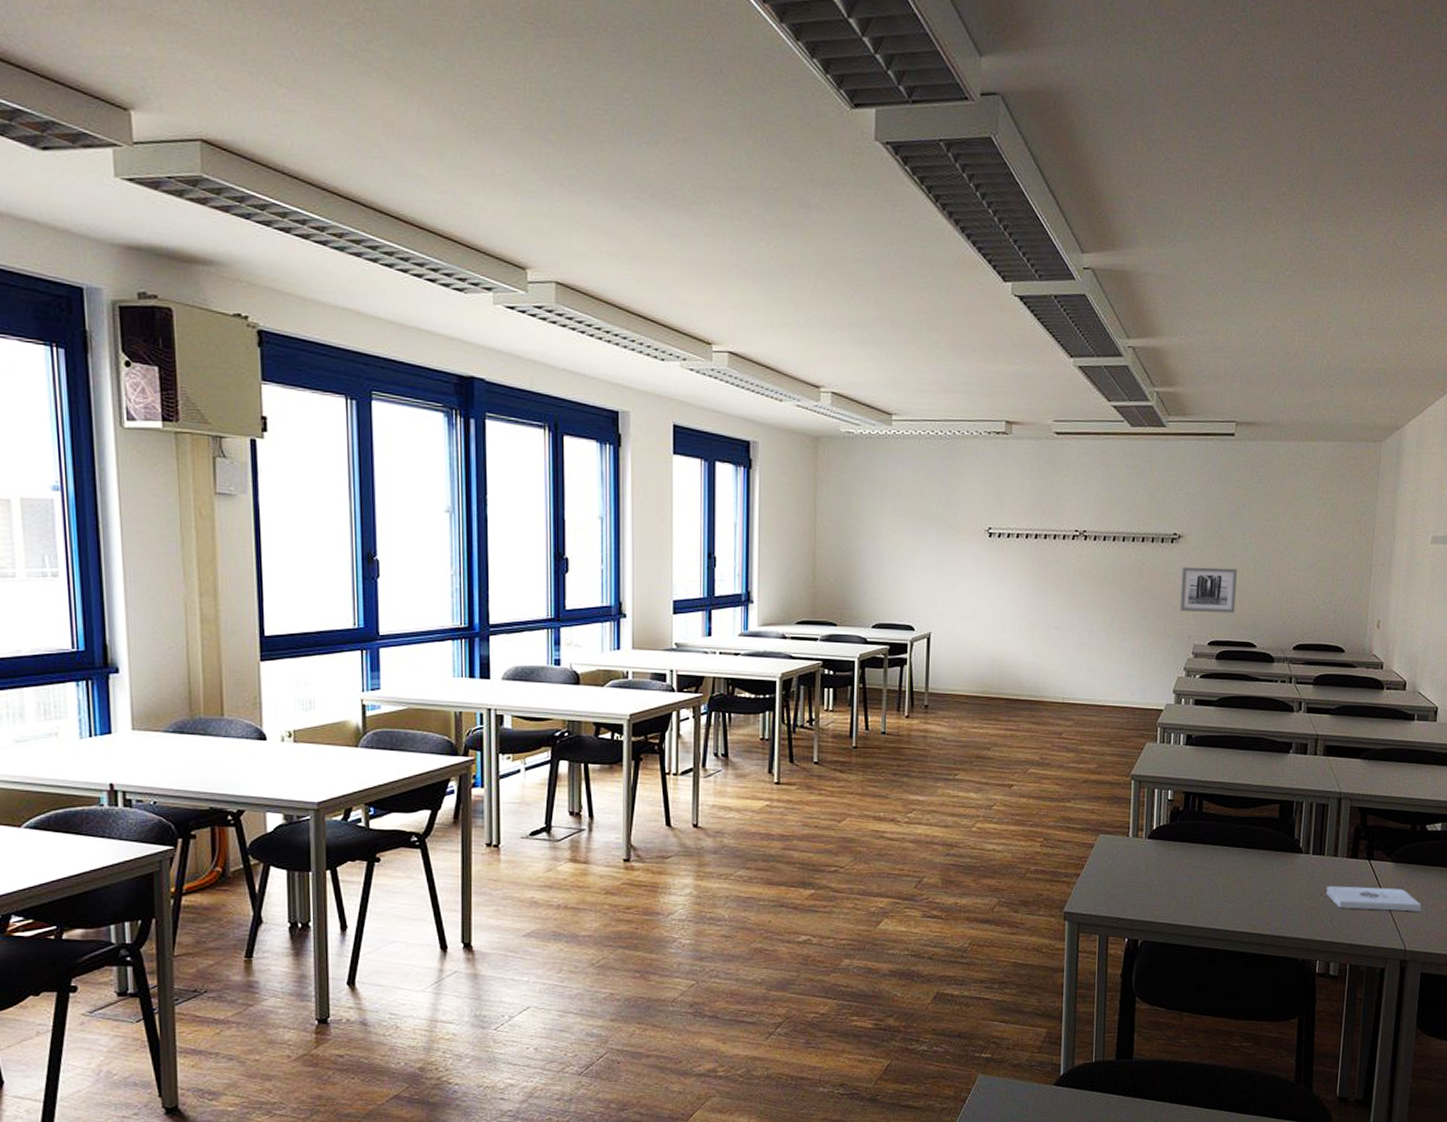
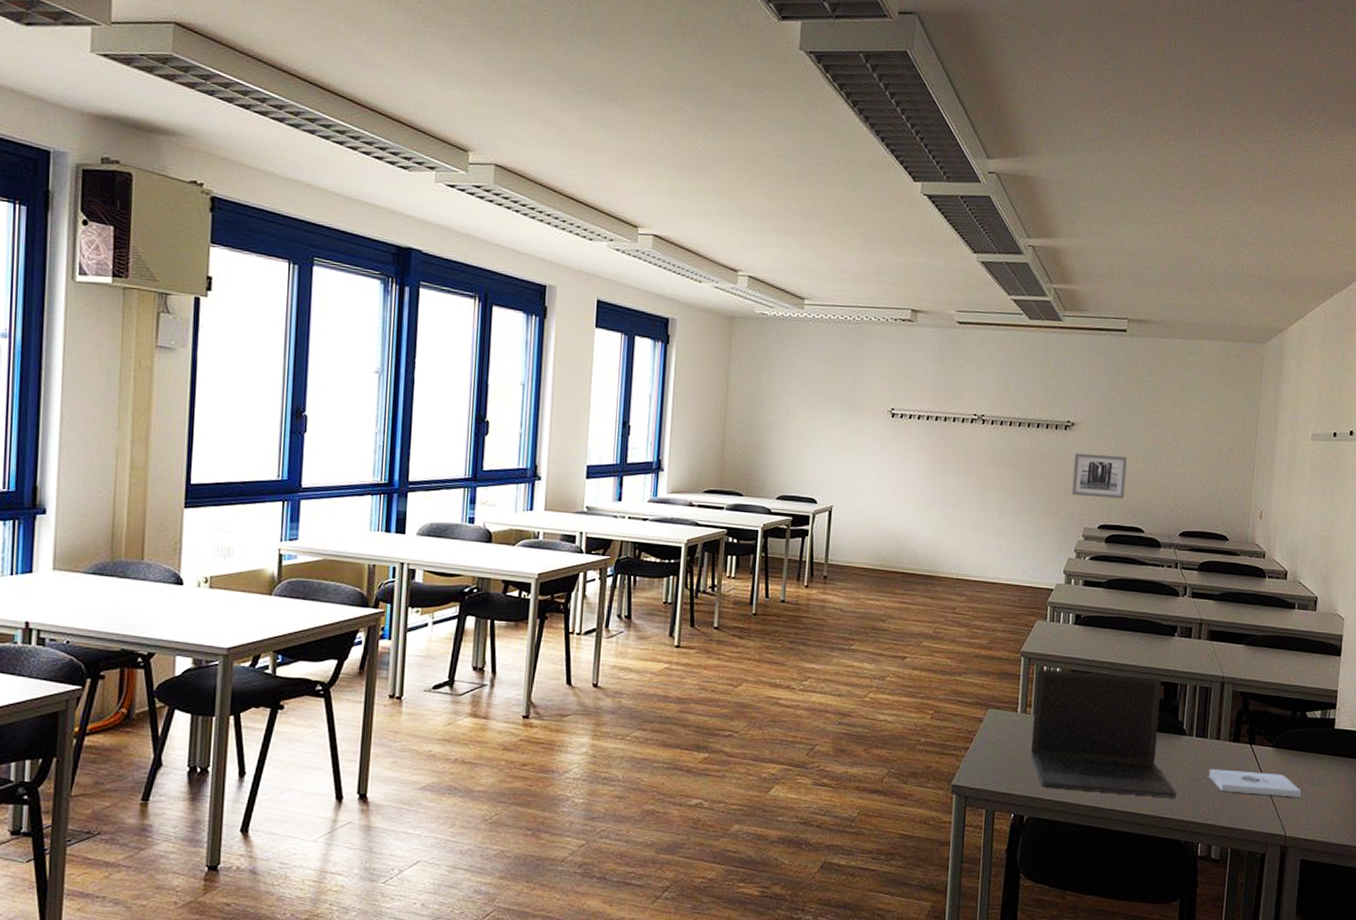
laptop: none [1144,792,1293,916] -> present [1031,669,1176,797]

